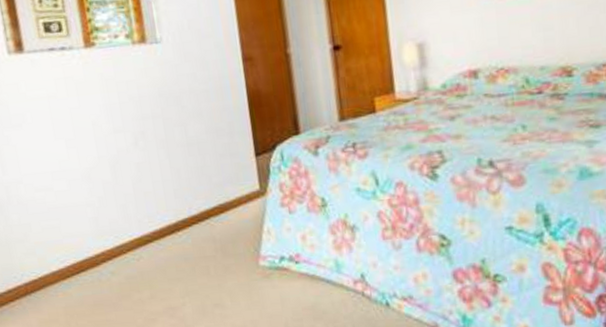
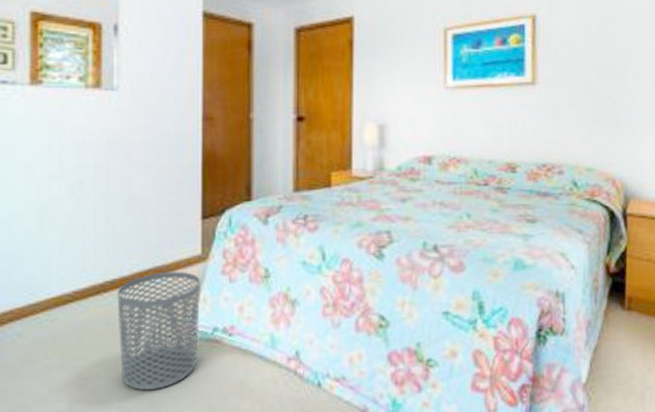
waste bin: none [189,207,270,317] -> present [117,271,200,390]

